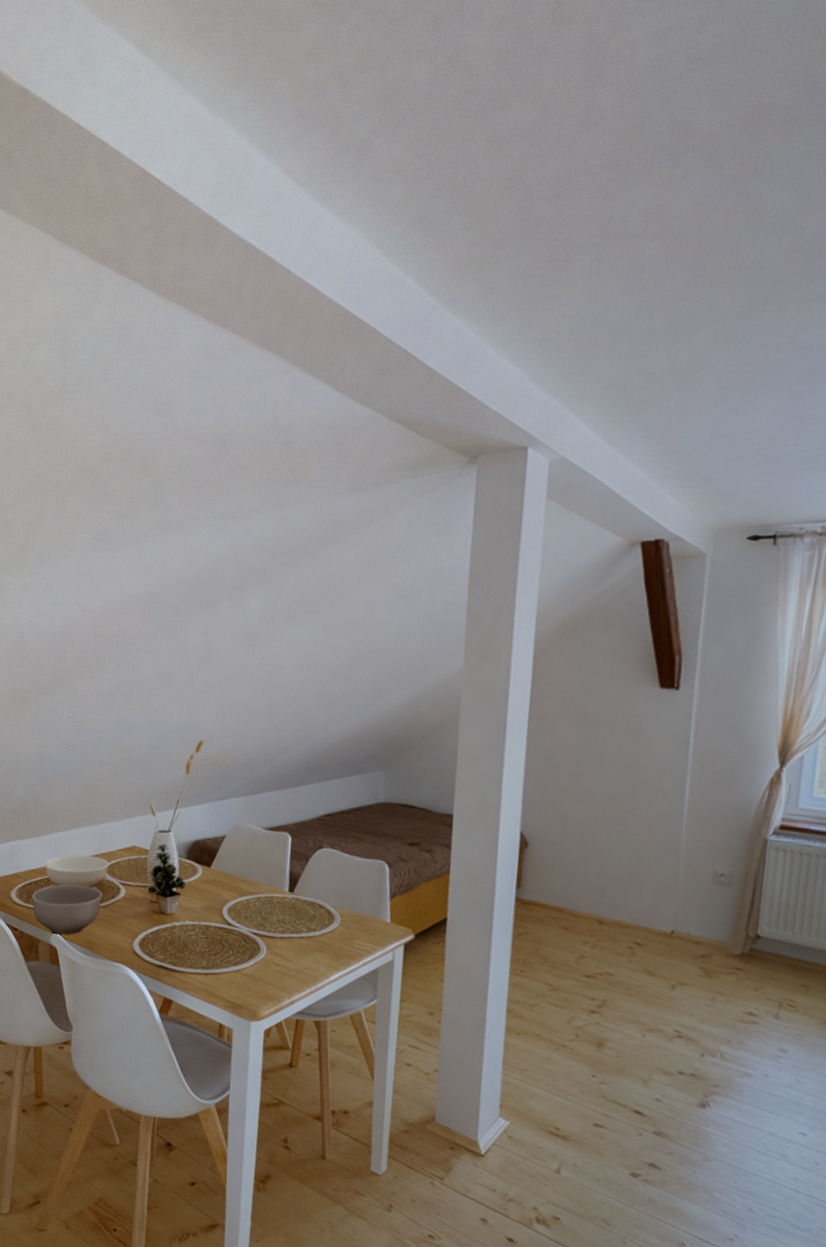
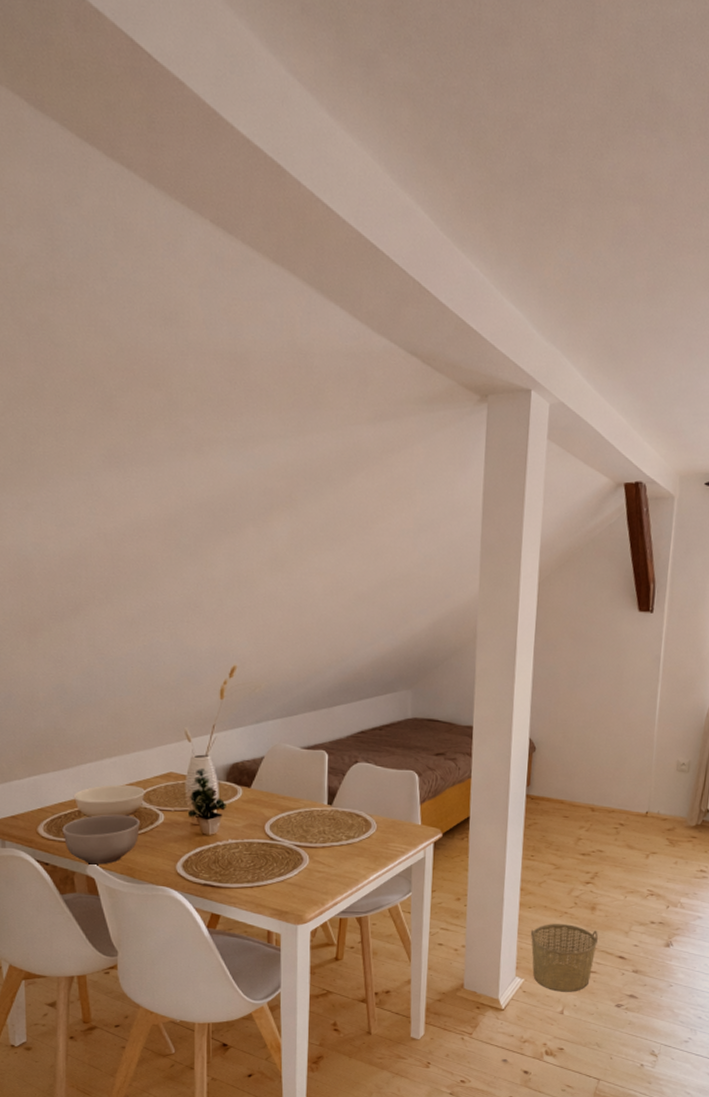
basket: none [518,1057,607,1147] -> present [530,924,599,992]

